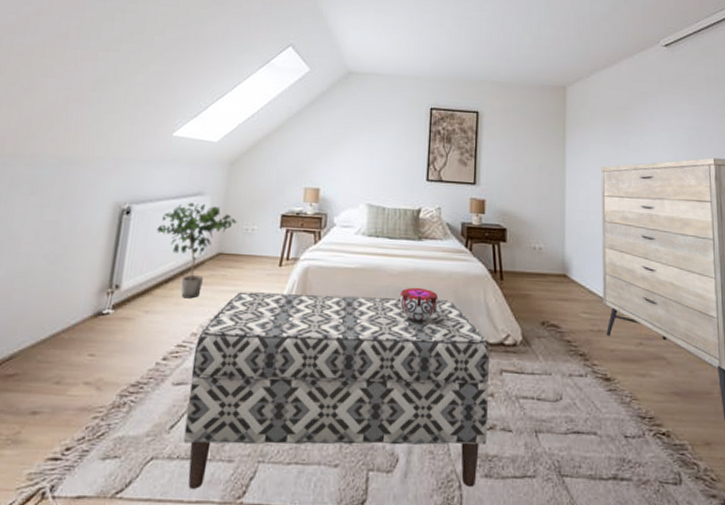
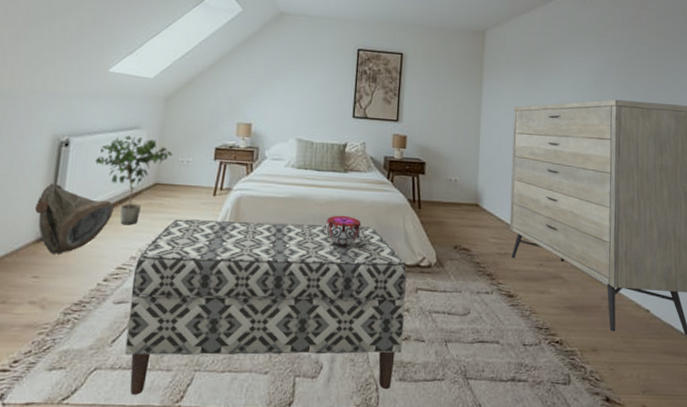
bag: none [93,253,175,330] -> present [34,183,114,254]

